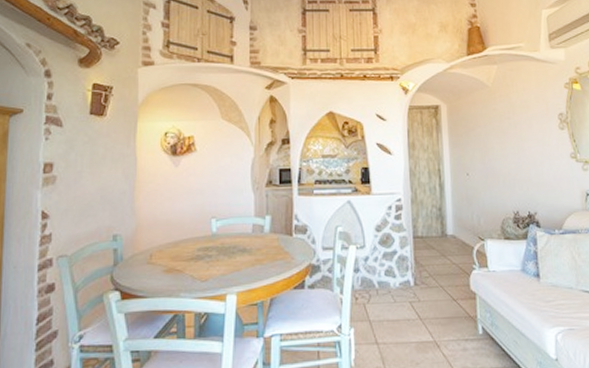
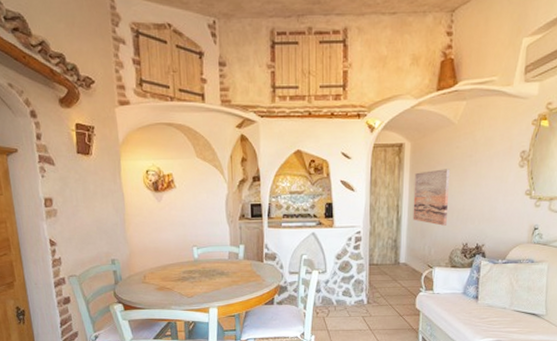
wall art: none [453,131,493,192] -> present [412,169,450,226]

